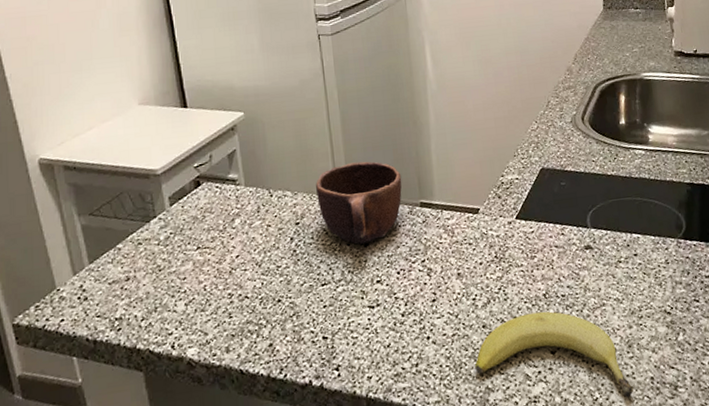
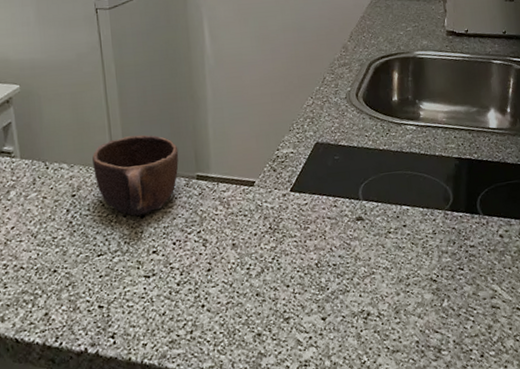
fruit: present [474,311,634,398] -> none [248,279,400,361]

